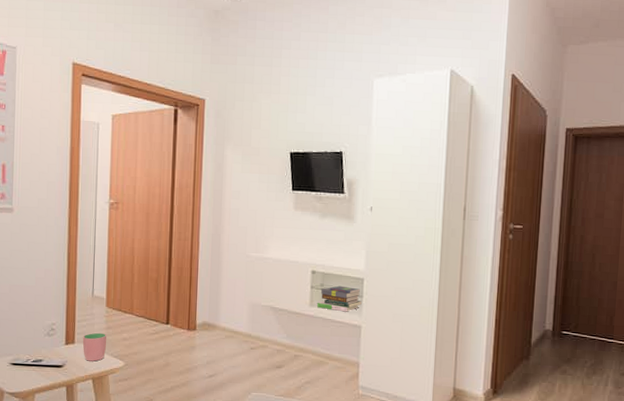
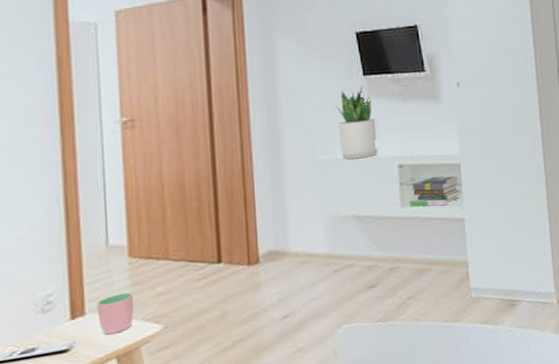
planter: none [266,199,299,261] -> present [335,86,379,160]

